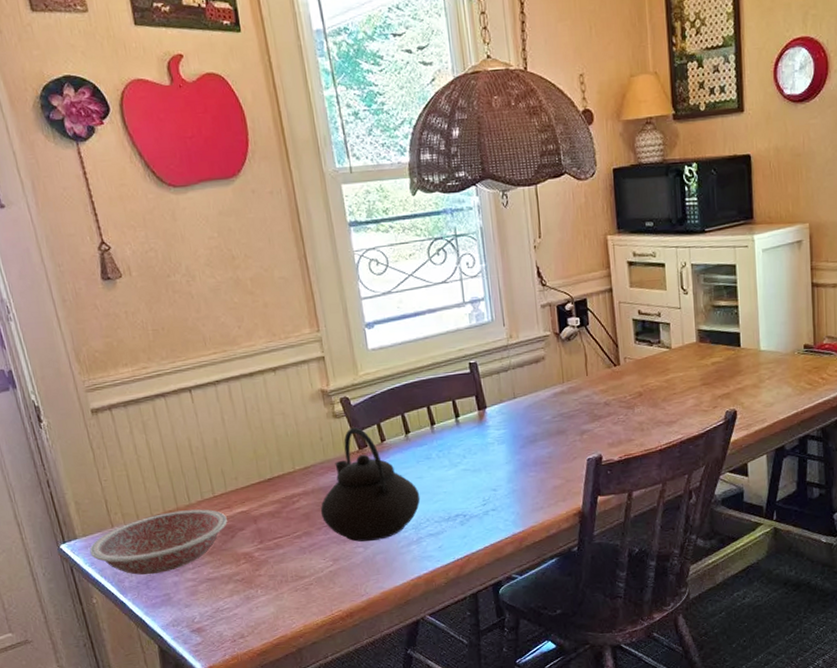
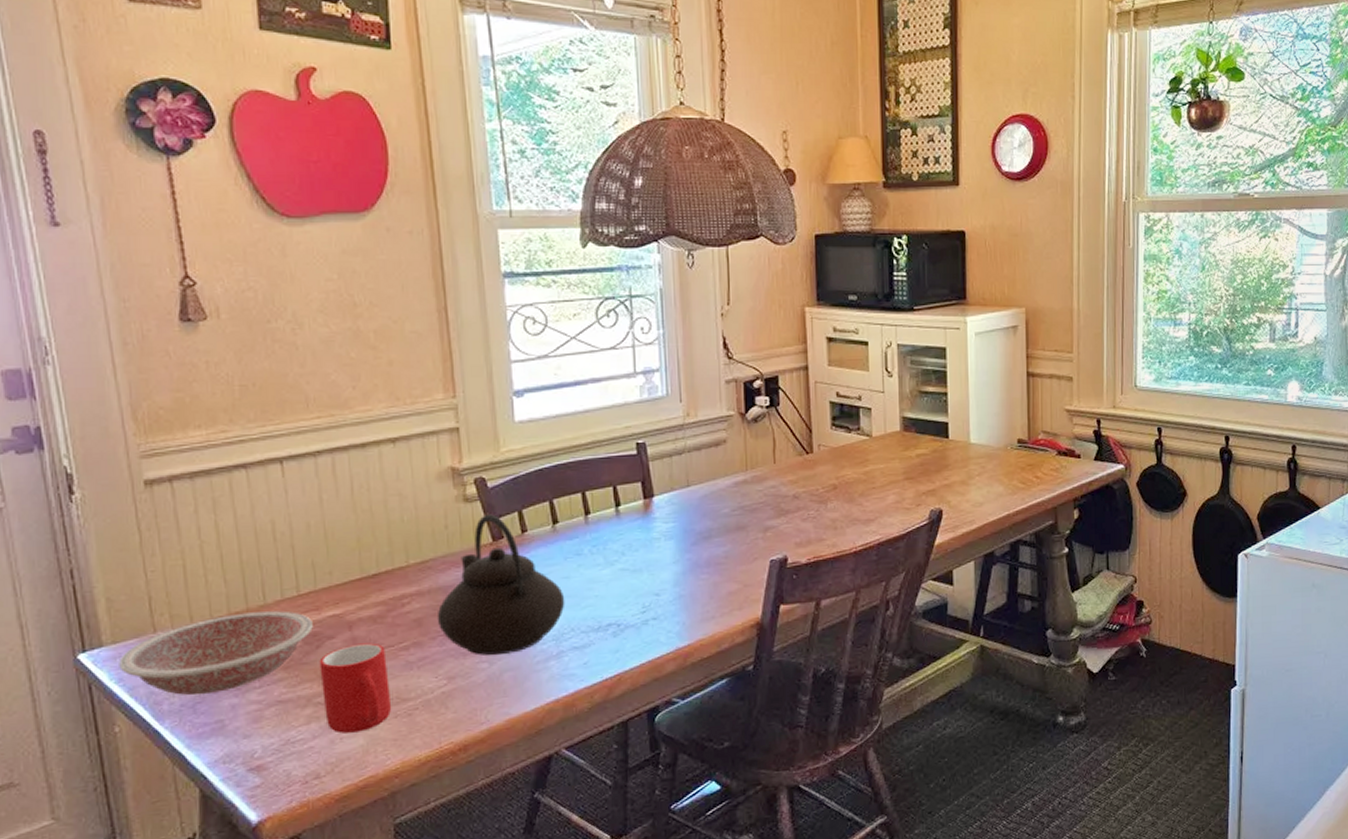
cup: none [235,533,293,604] -> present [319,643,392,734]

